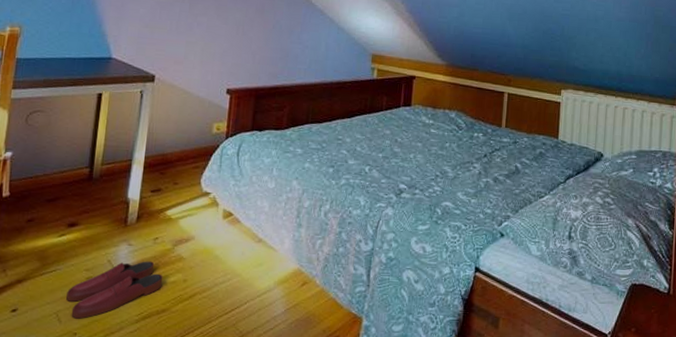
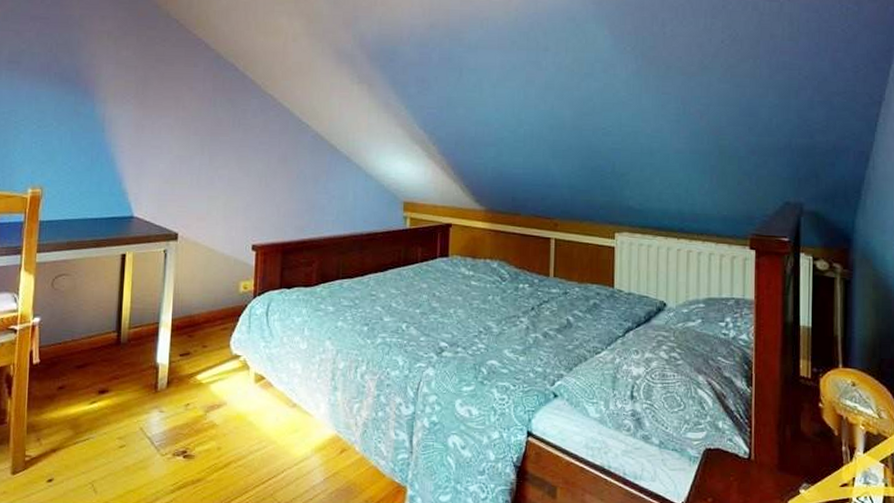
slippers: present [66,261,163,319] -> none [101,428,197,489]

